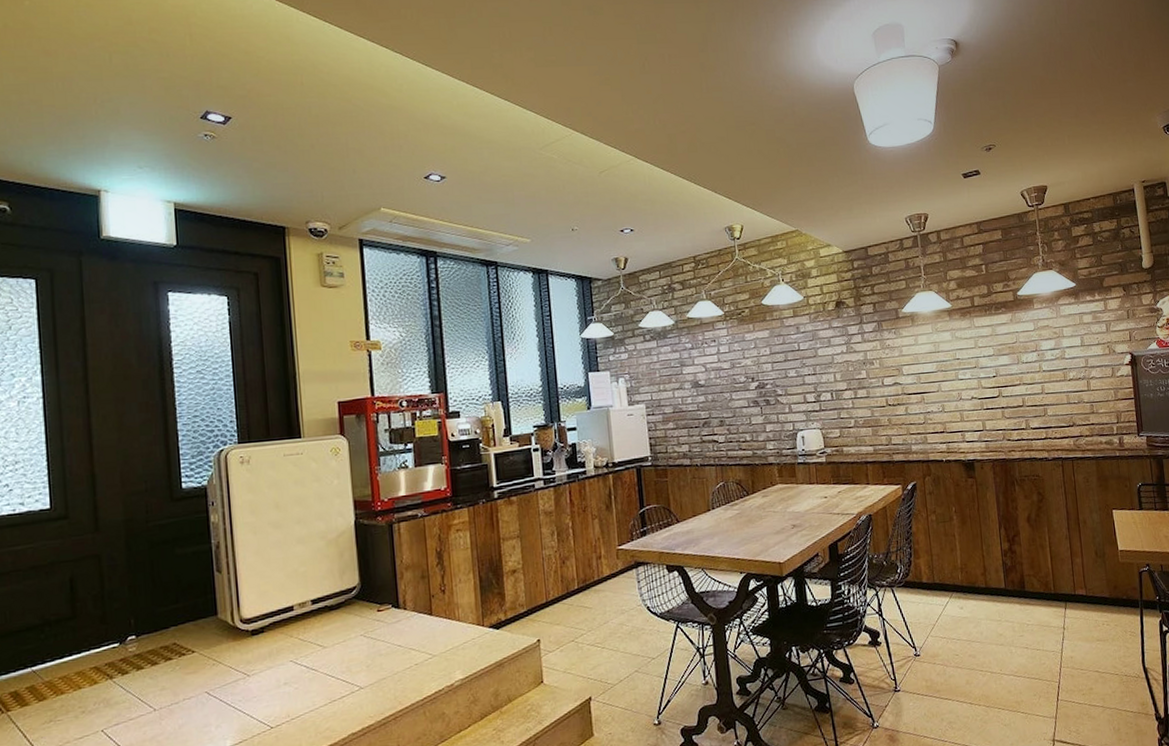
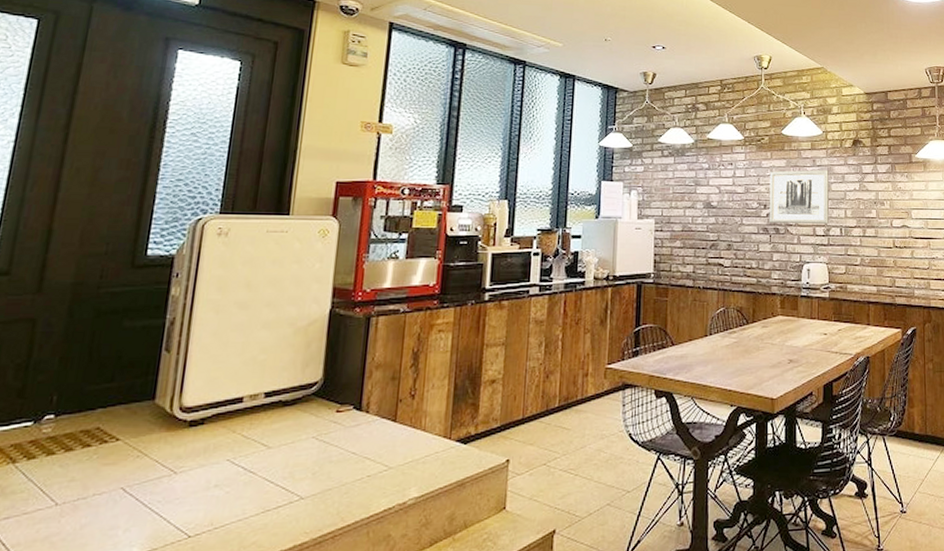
wall art: none [754,336,819,395] -> present [769,170,829,224]

